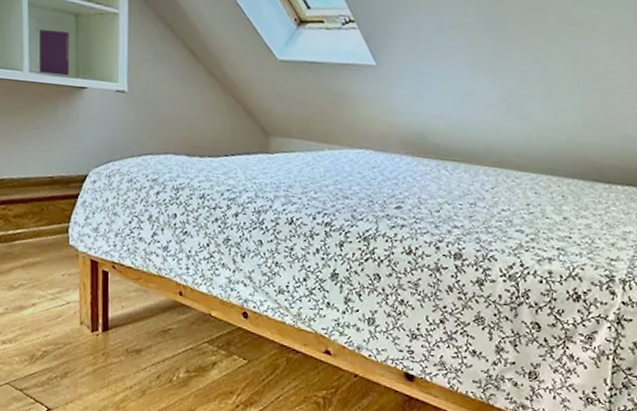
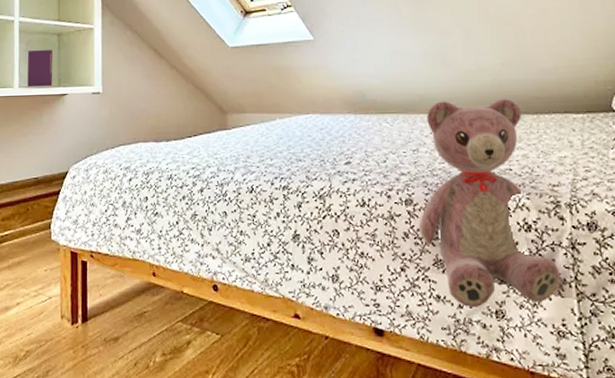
teddy bear: none [464,155,600,370] -> present [418,99,561,309]

